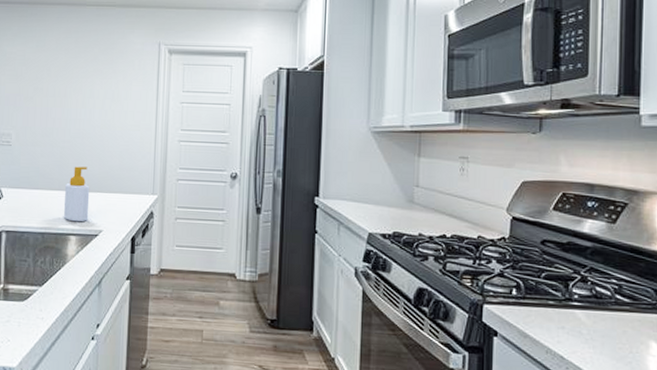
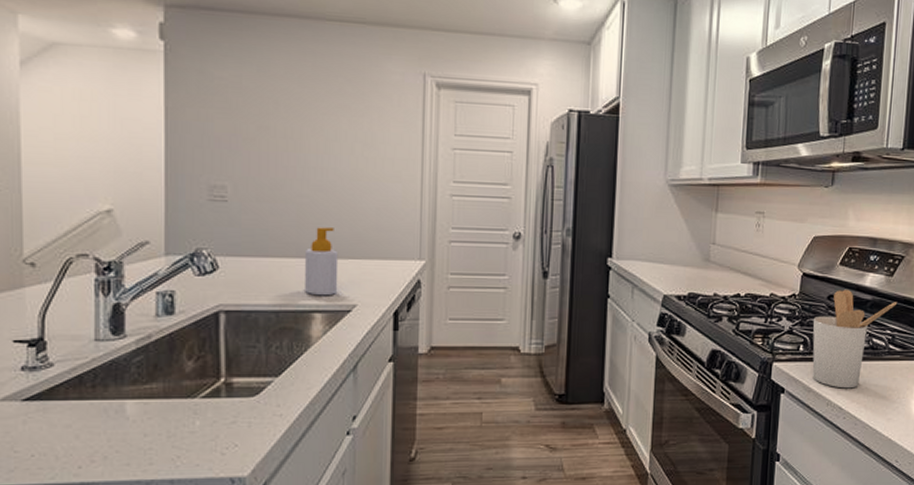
utensil holder: none [525,235,623,338] -> present [812,290,898,389]

